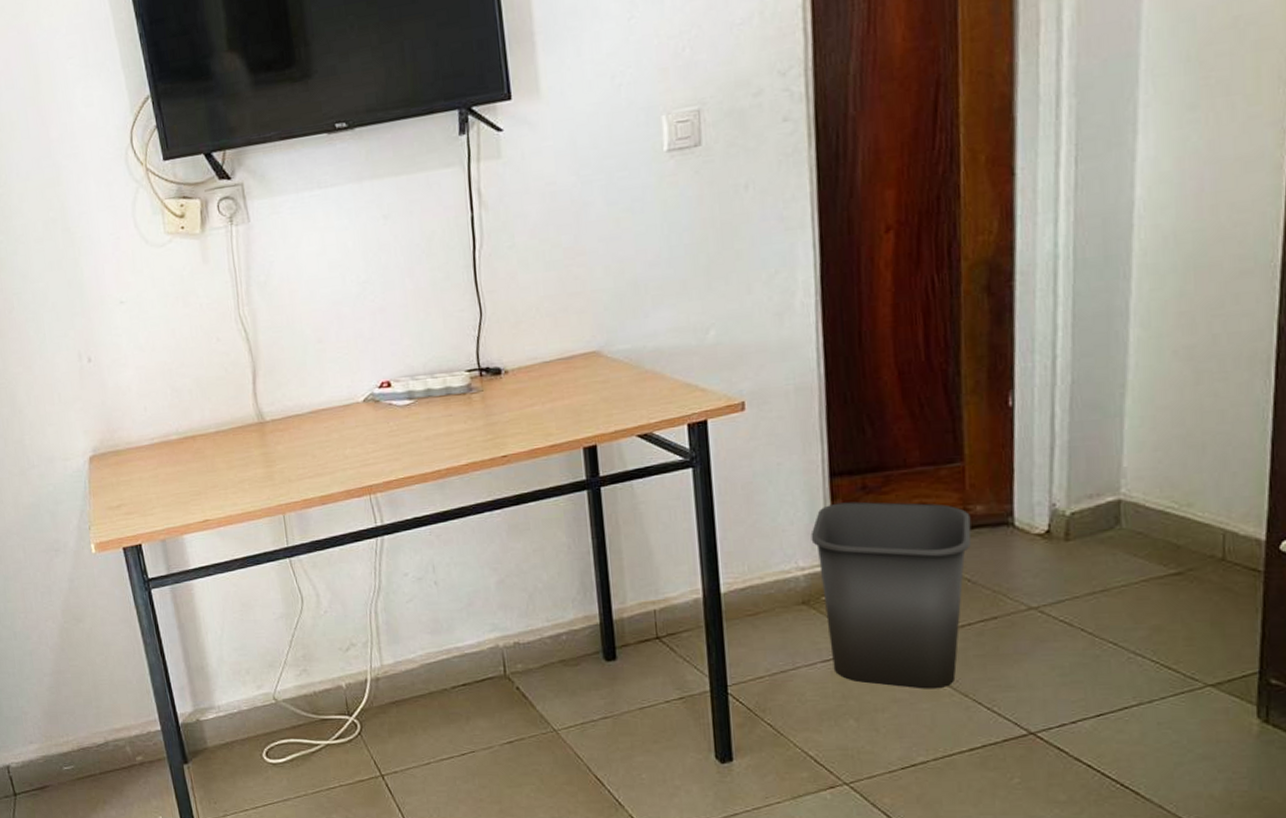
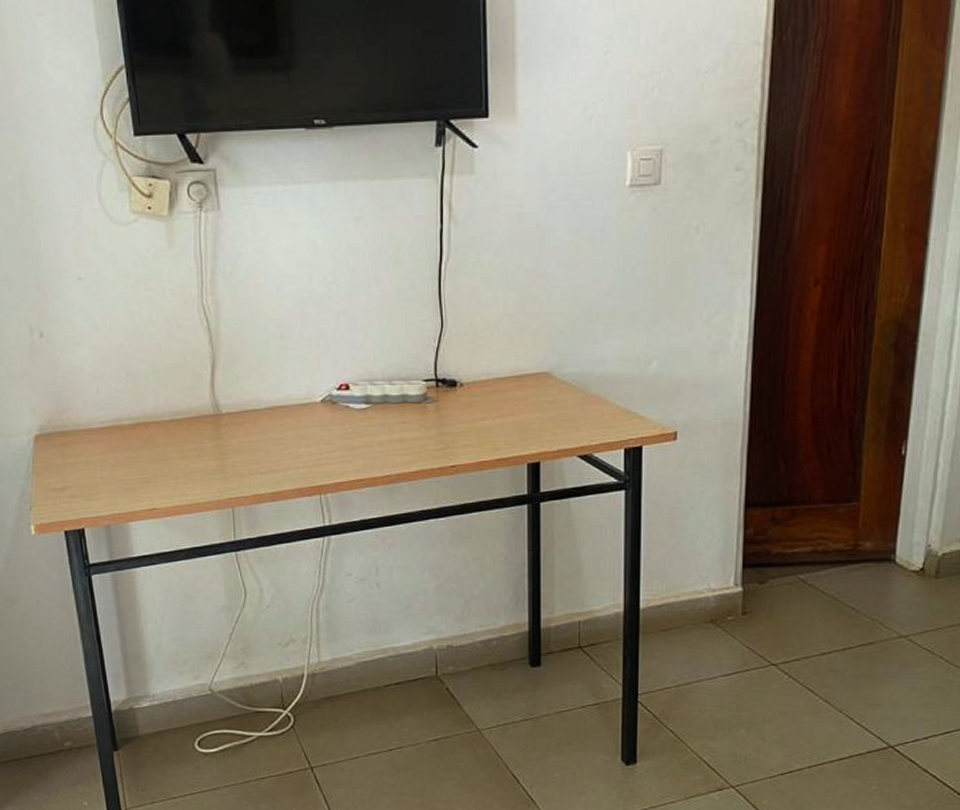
waste bin: present [810,501,972,689] -> none [723,532,860,704]

